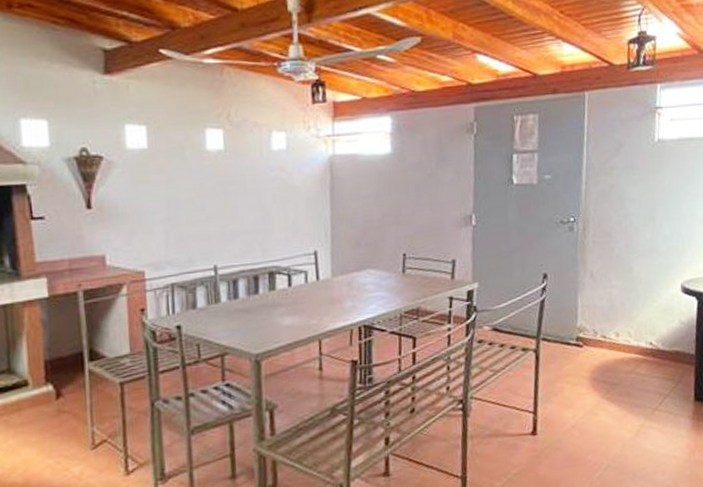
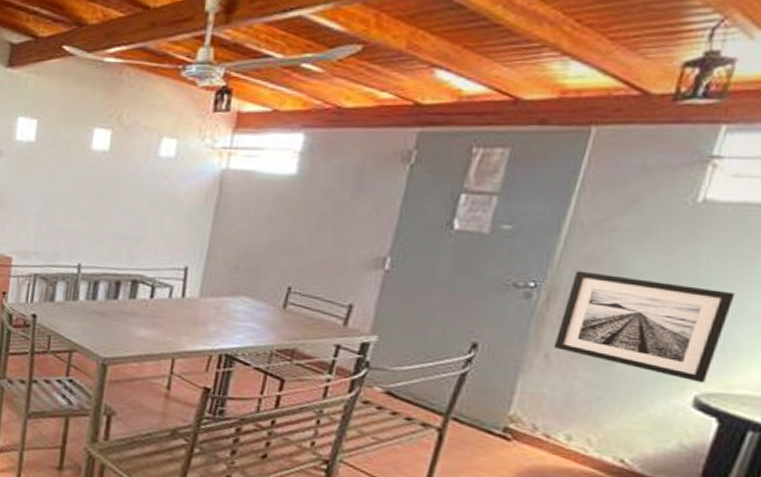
wall art: none [594,203,688,274] -> present [553,270,736,383]

